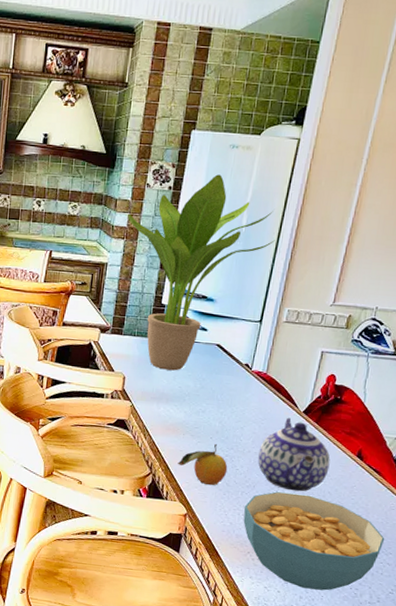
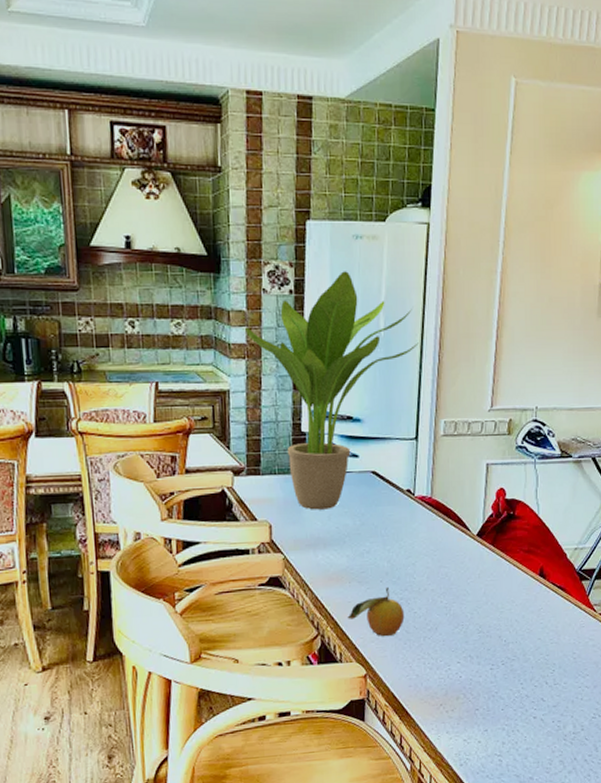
cereal bowl: present [243,491,385,591] -> none [430,627,580,732]
teapot: present [258,417,331,492] -> none [436,543,513,626]

